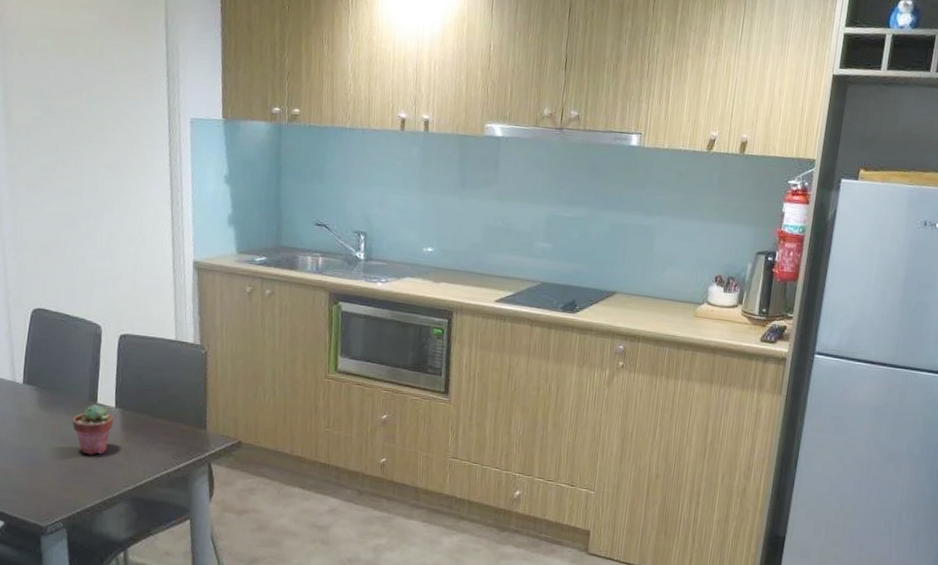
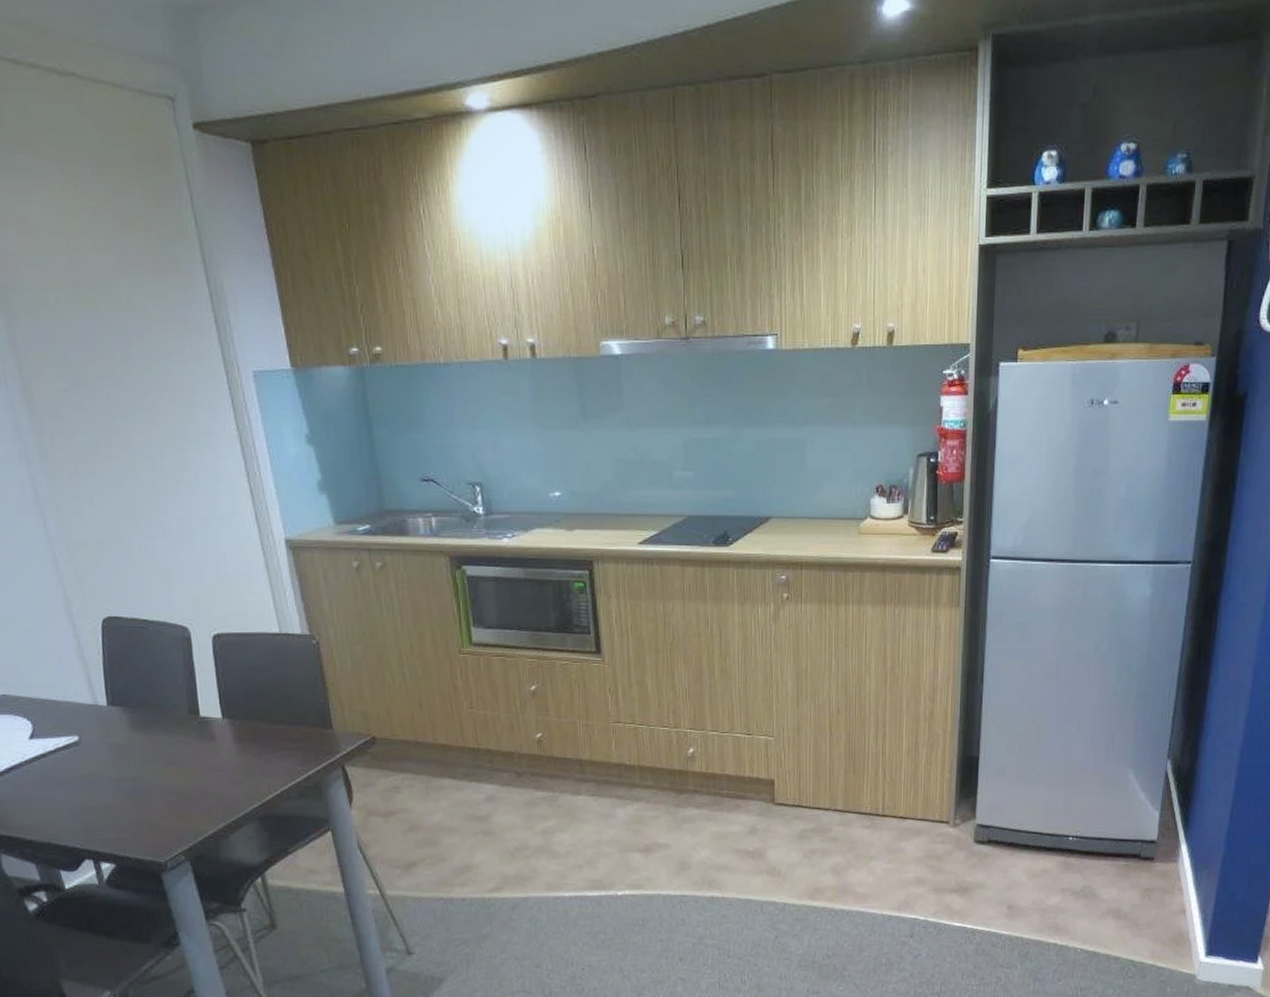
potted succulent: present [72,404,113,455] -> none [174,717,223,776]

